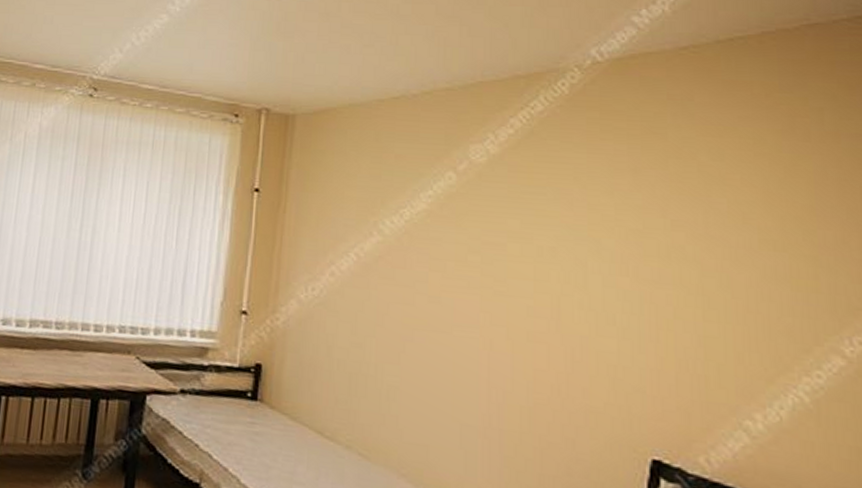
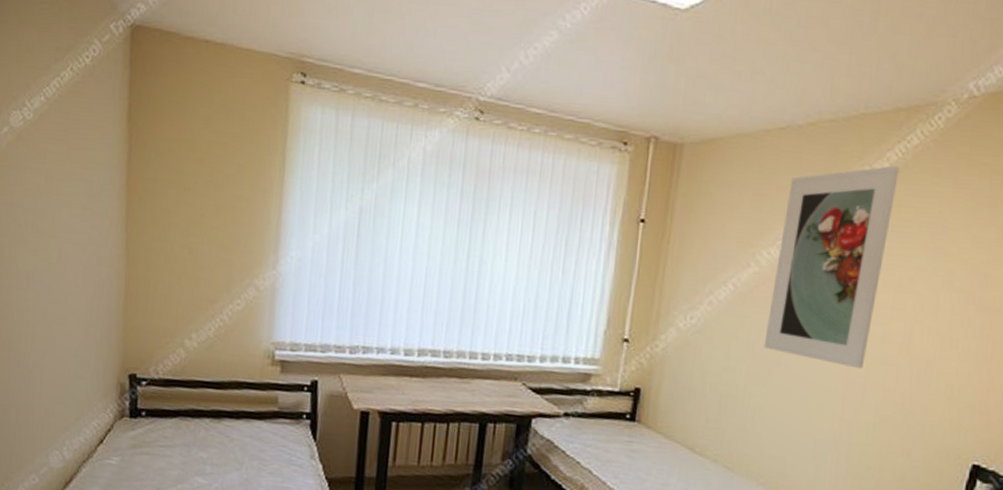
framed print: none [394,132,526,347] -> present [763,165,900,369]

